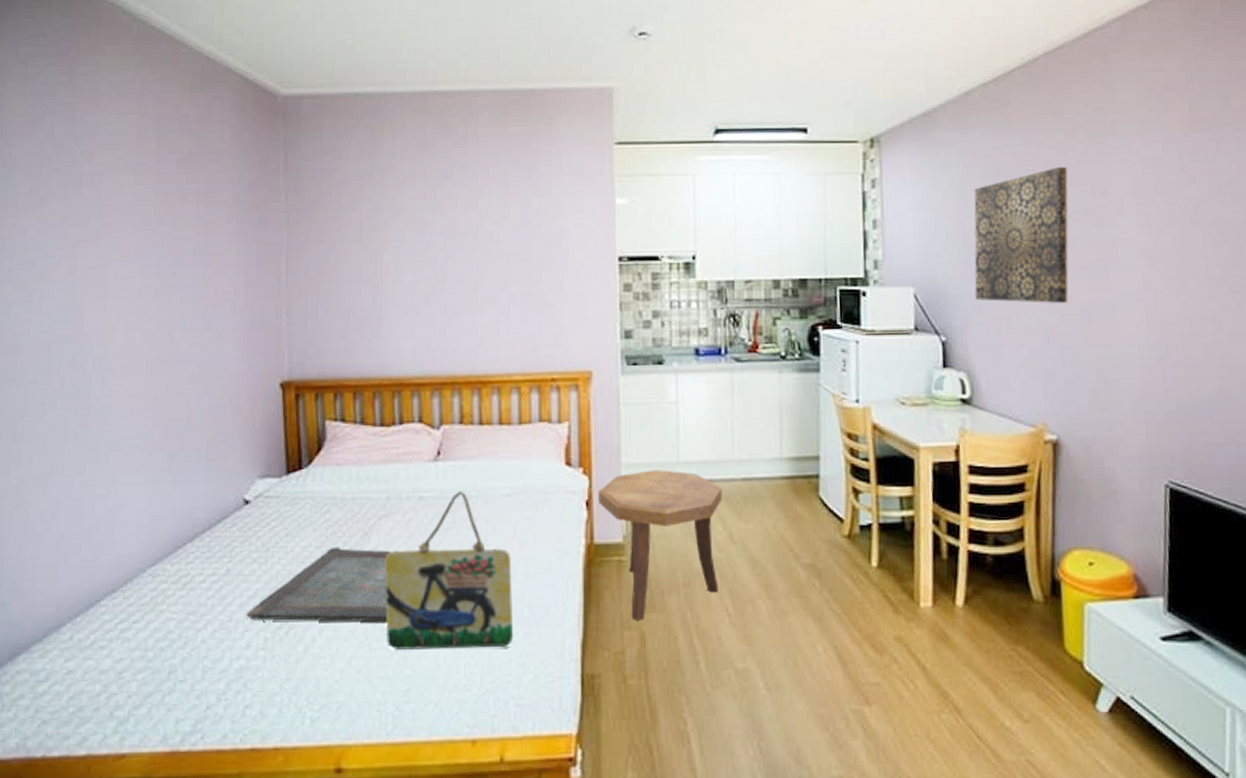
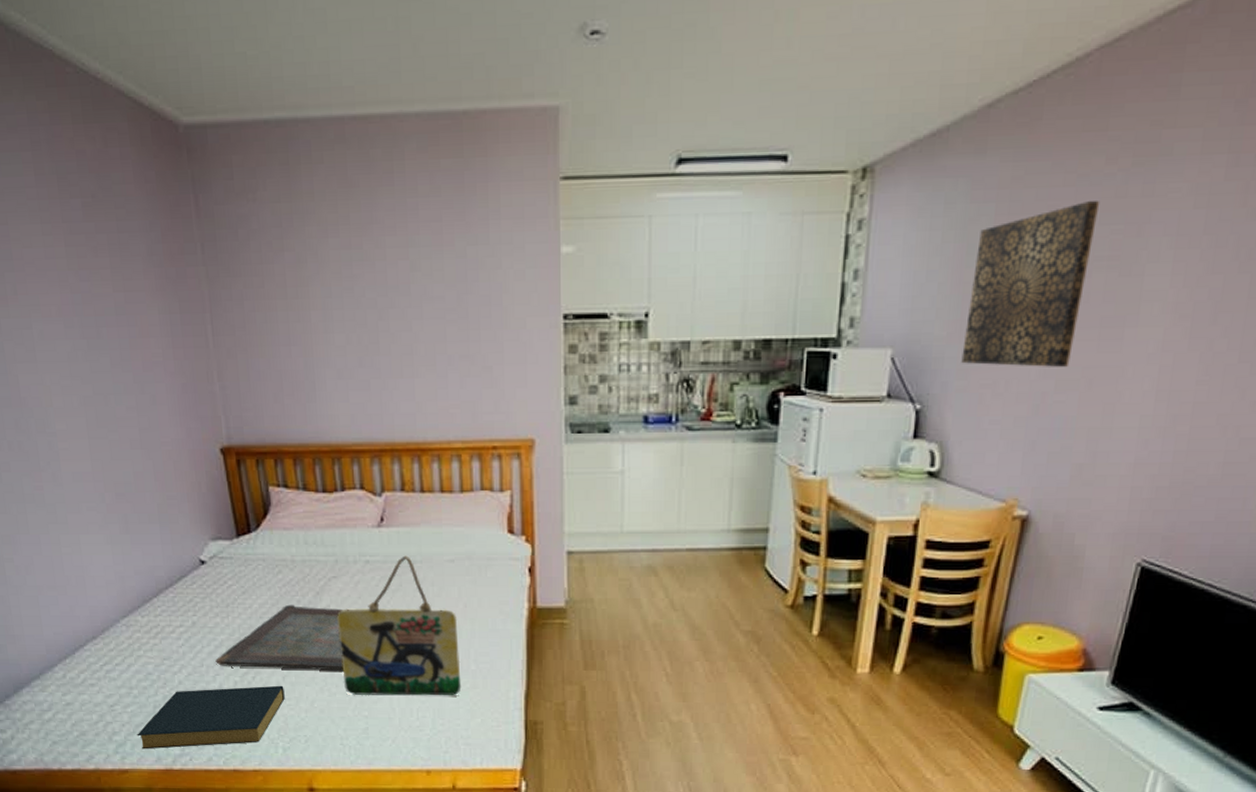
hardback book: none [143,641,319,727] -> present [137,685,285,749]
side table: present [599,470,723,621] -> none [541,539,666,677]

